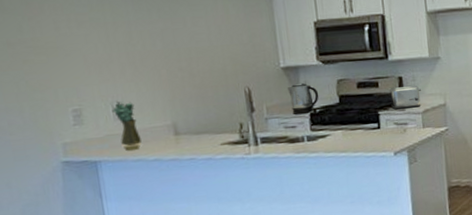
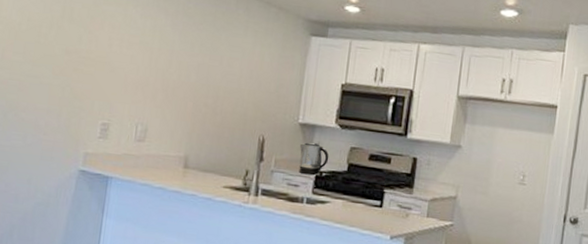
vase: present [112,101,142,152] -> none [134,124,156,175]
toaster: present [390,85,421,110] -> none [399,167,434,194]

